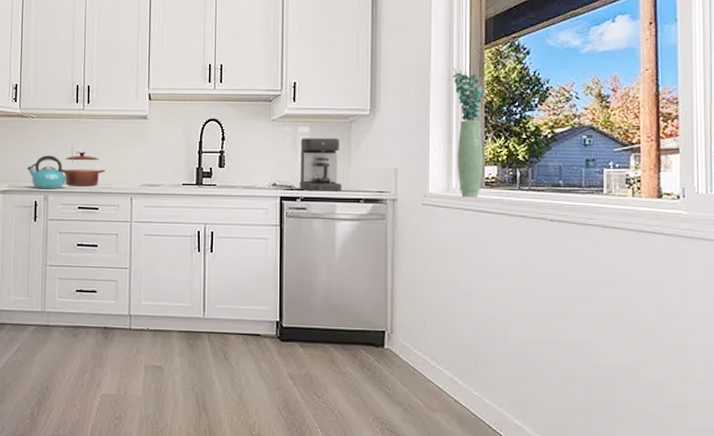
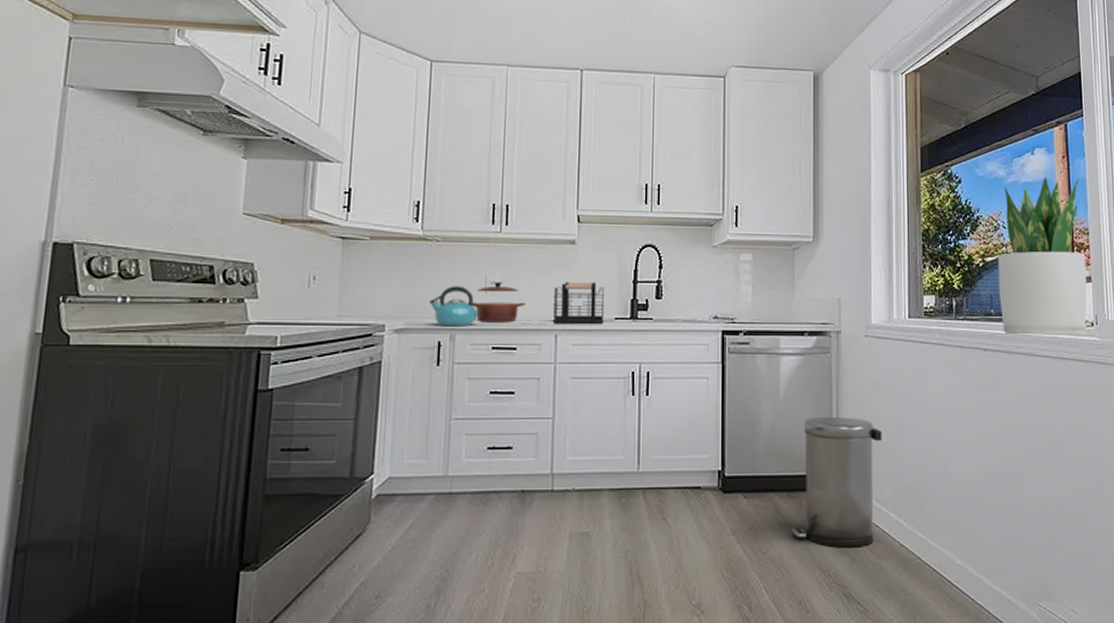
dish rack: none [128,152,173,190] -> present [552,282,605,325]
coffee maker: present [299,138,342,192] -> none [742,266,786,325]
pedal bin: none [346,278,438,400] -> present [792,417,882,548]
vase: present [452,68,485,198] -> none [891,195,922,328]
planter: none [569,45,674,208] -> present [998,176,1088,335]

